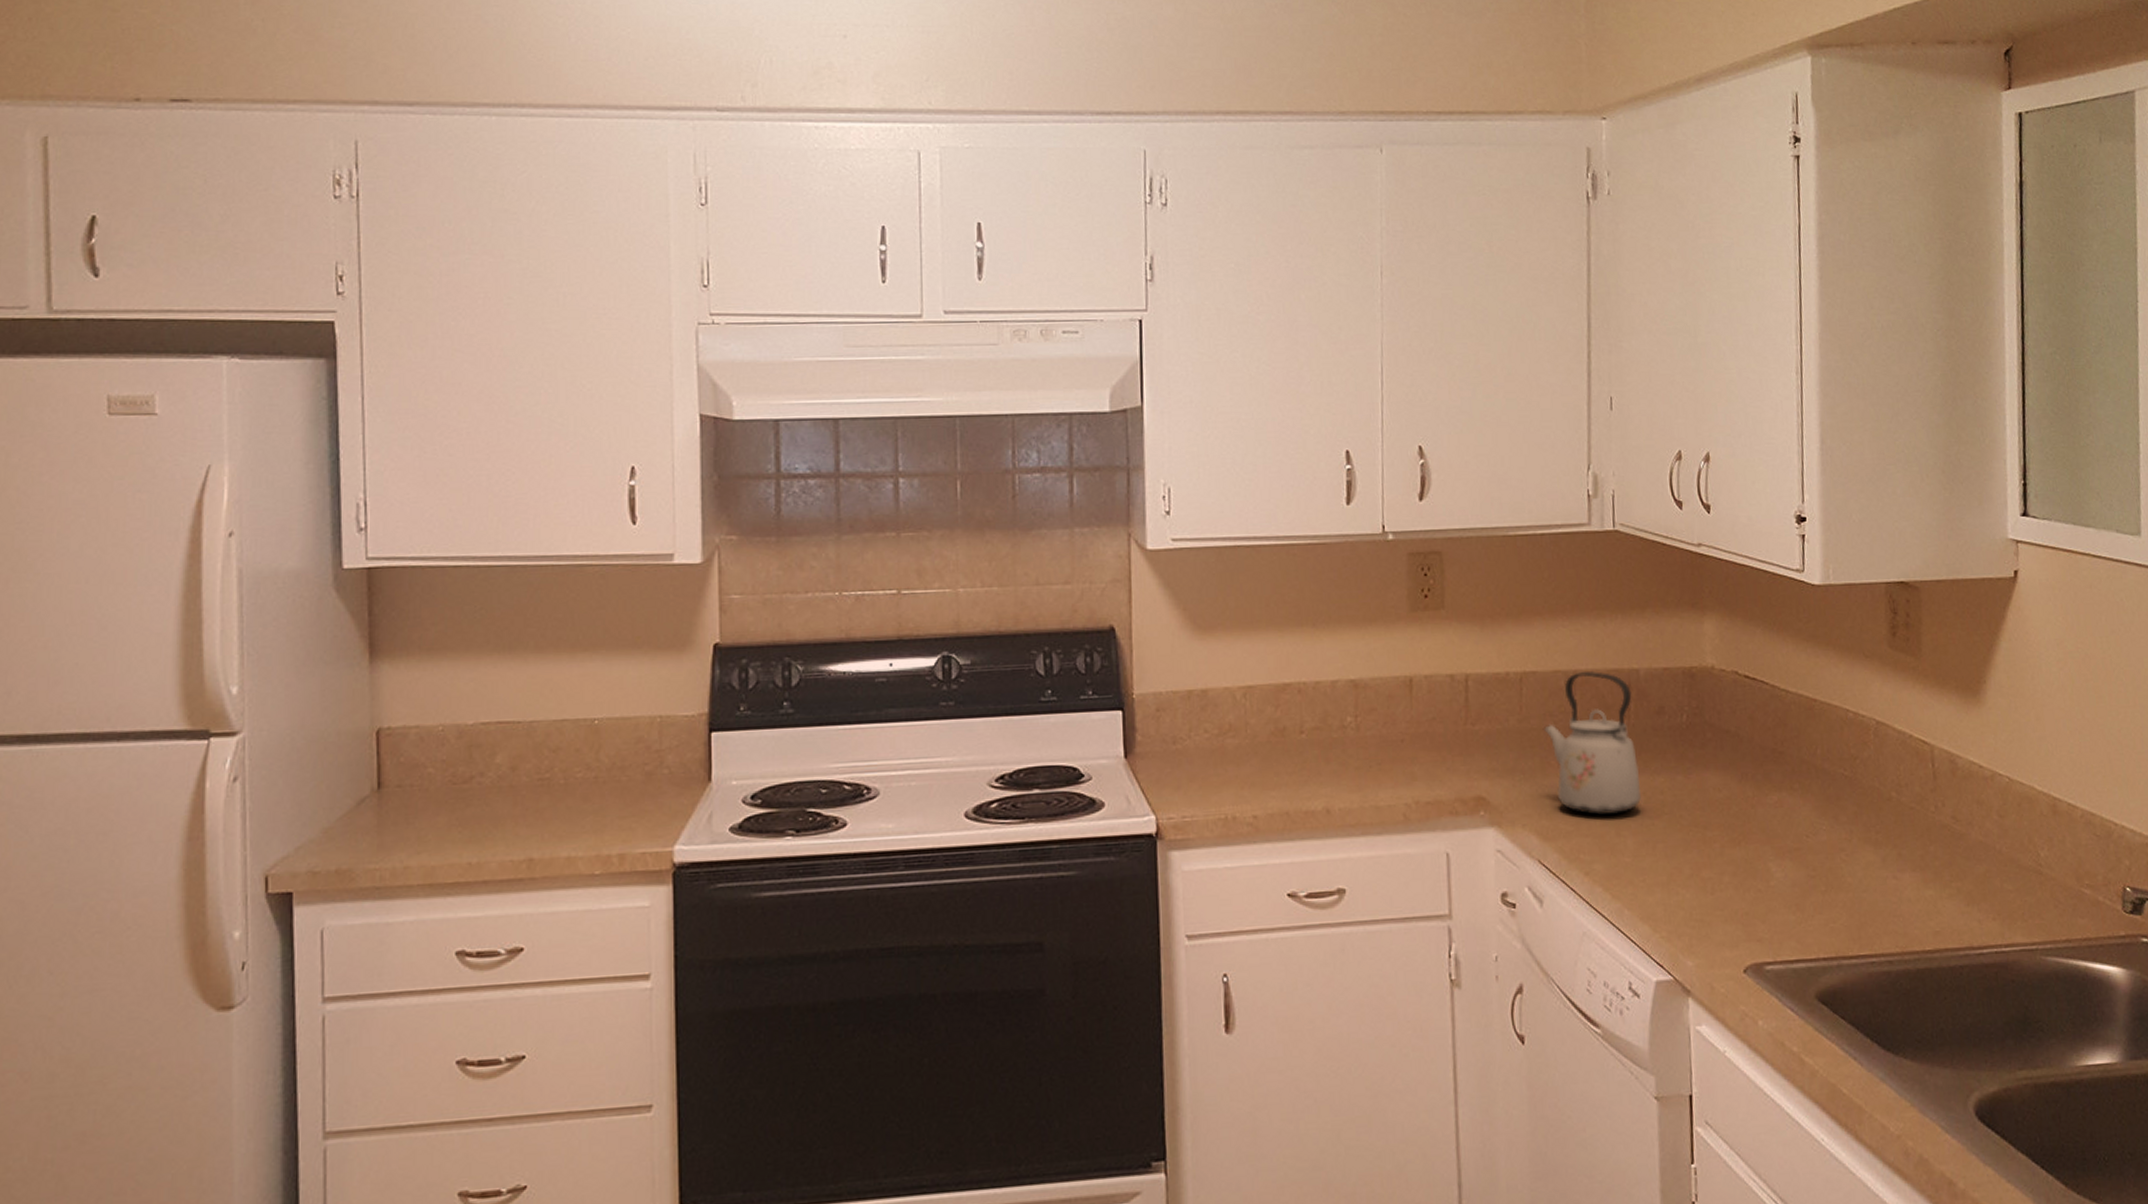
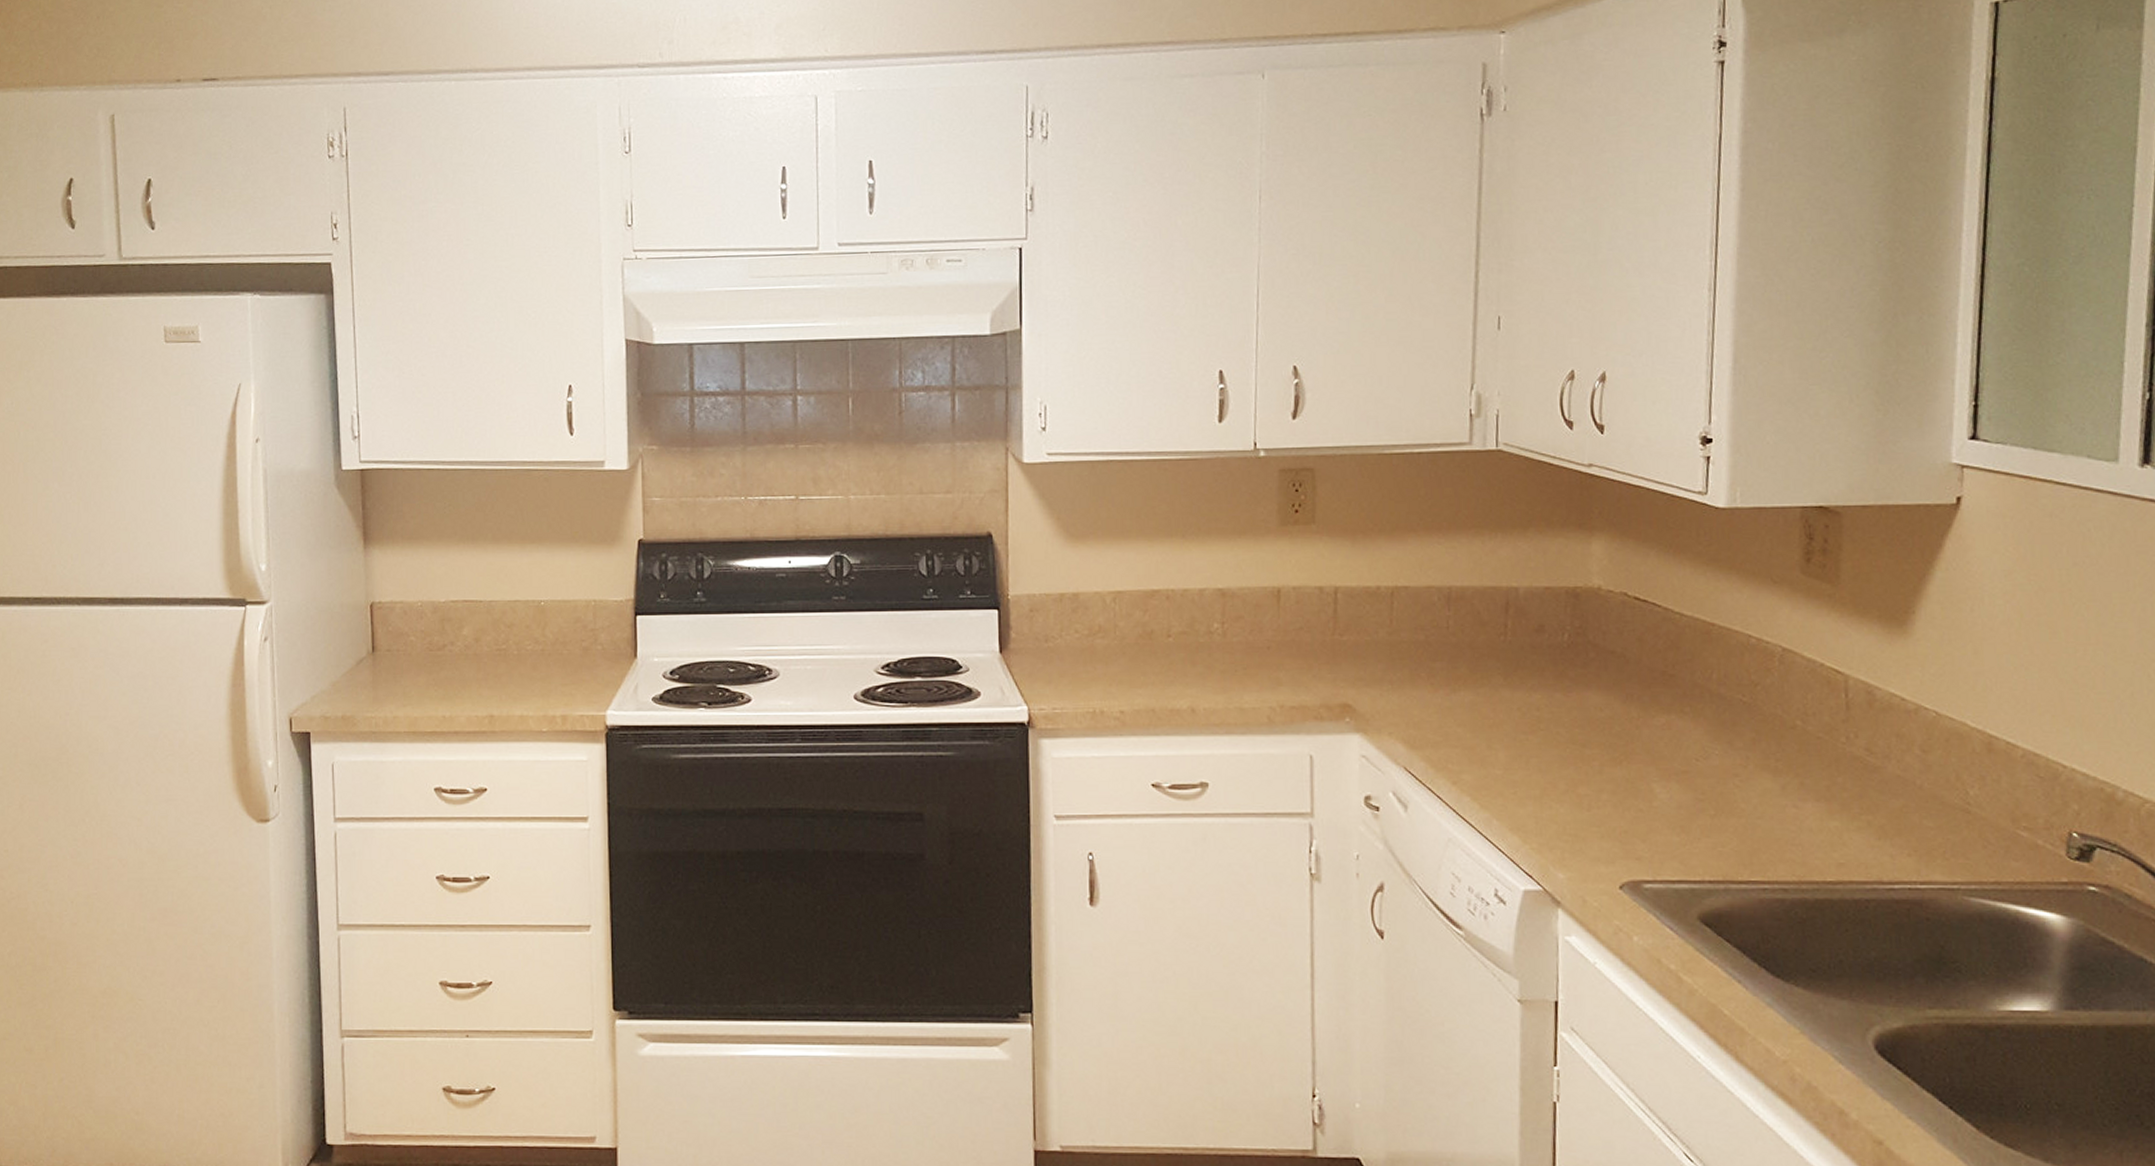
kettle: present [1543,671,1641,815] -> none [1413,588,1515,727]

